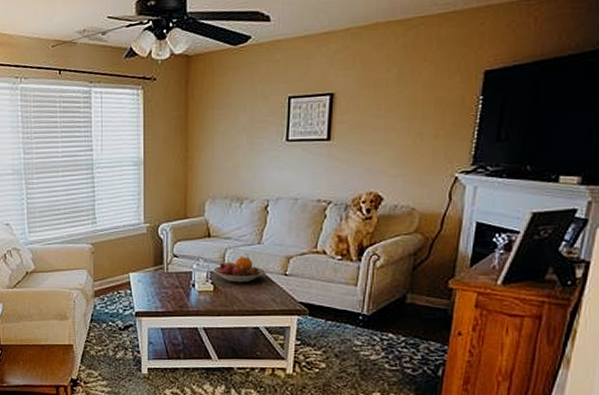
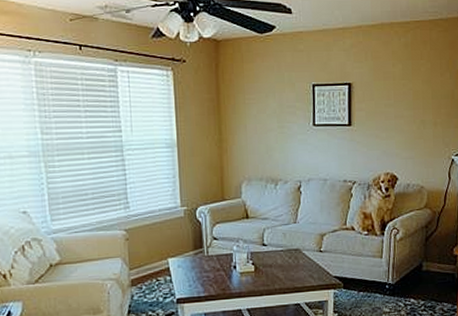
fruit bowl: present [213,256,266,283] -> none [253,235,303,262]

